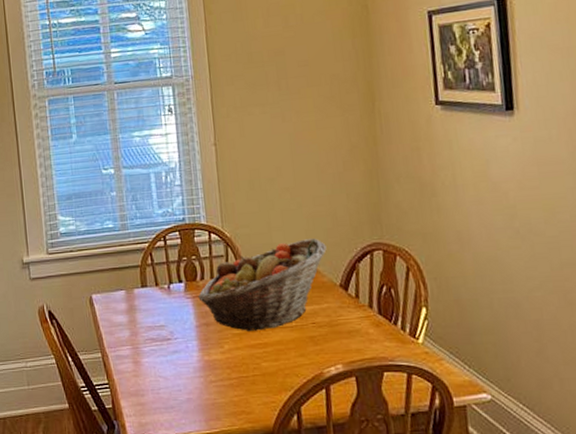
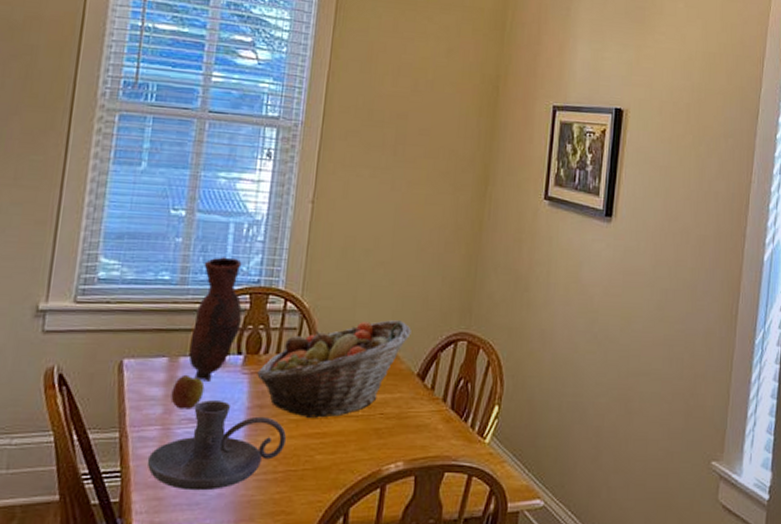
candle holder: none [126,322,234,397] -> present [147,400,287,491]
apple: none [133,303,159,332] -> present [170,374,205,410]
vase: none [137,202,178,307] -> present [189,257,242,381]

